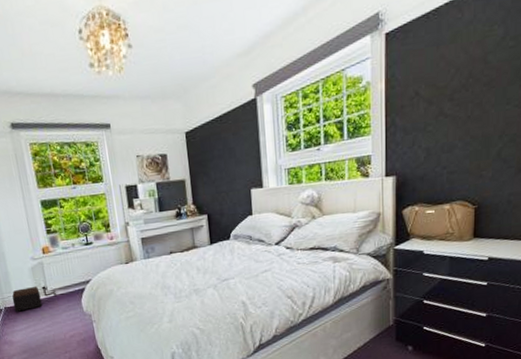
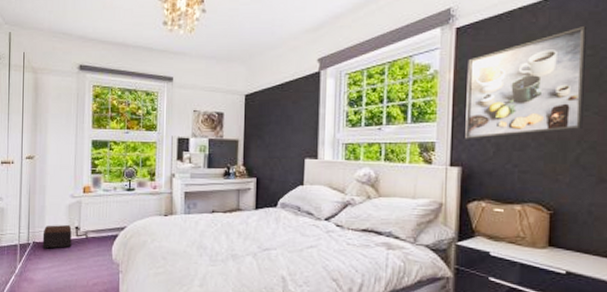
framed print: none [398,15,510,148] -> present [465,25,588,139]

